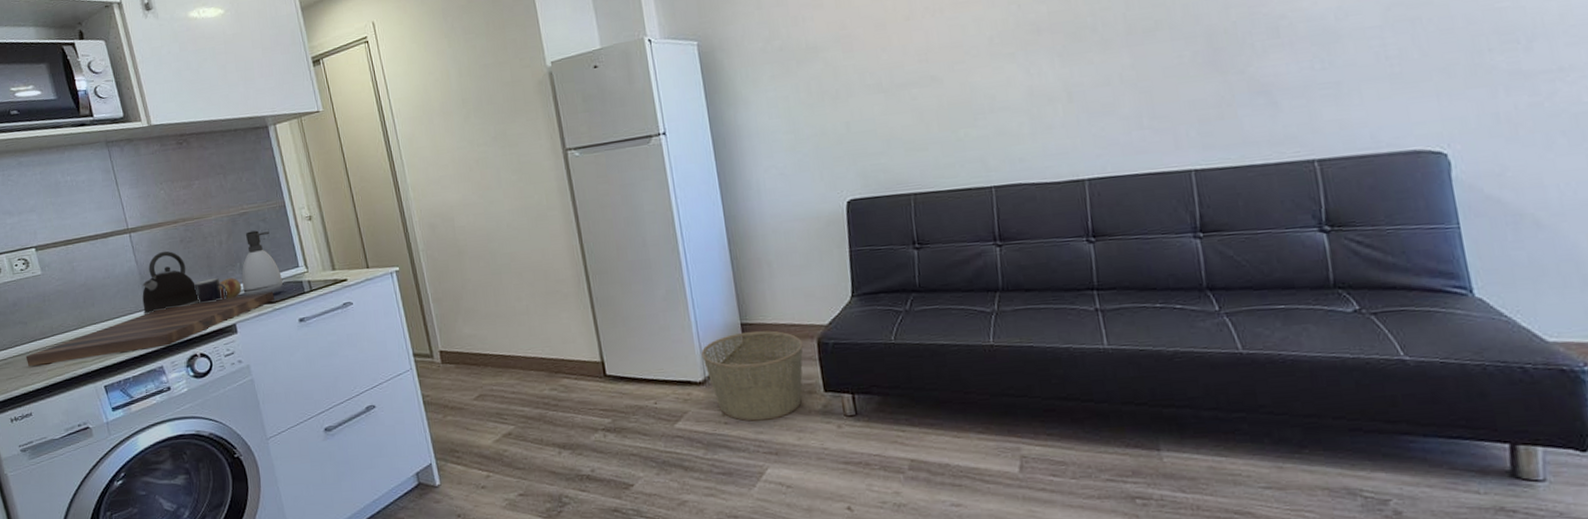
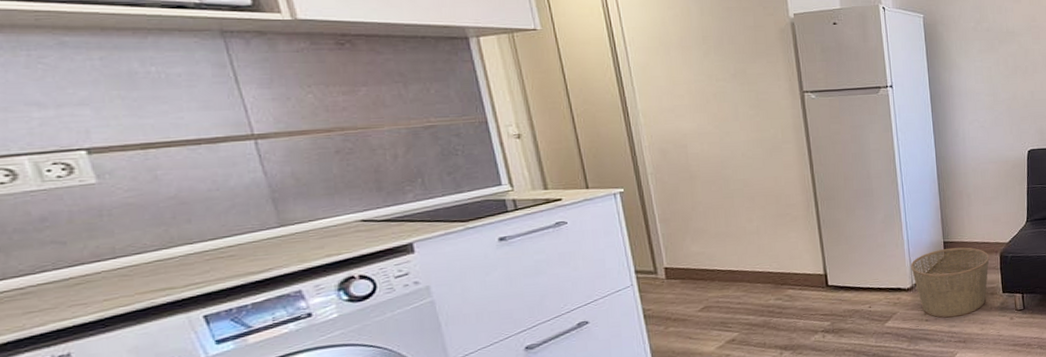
cutting board: present [25,291,275,367] -> none [61,209,467,298]
kettle: present [142,251,200,315] -> none [272,162,362,234]
mug: present [193,278,227,304] -> none [352,194,402,222]
fruit: present [219,277,242,300] -> none [391,194,423,218]
soap dispenser: present [241,230,284,296] -> none [423,145,481,214]

